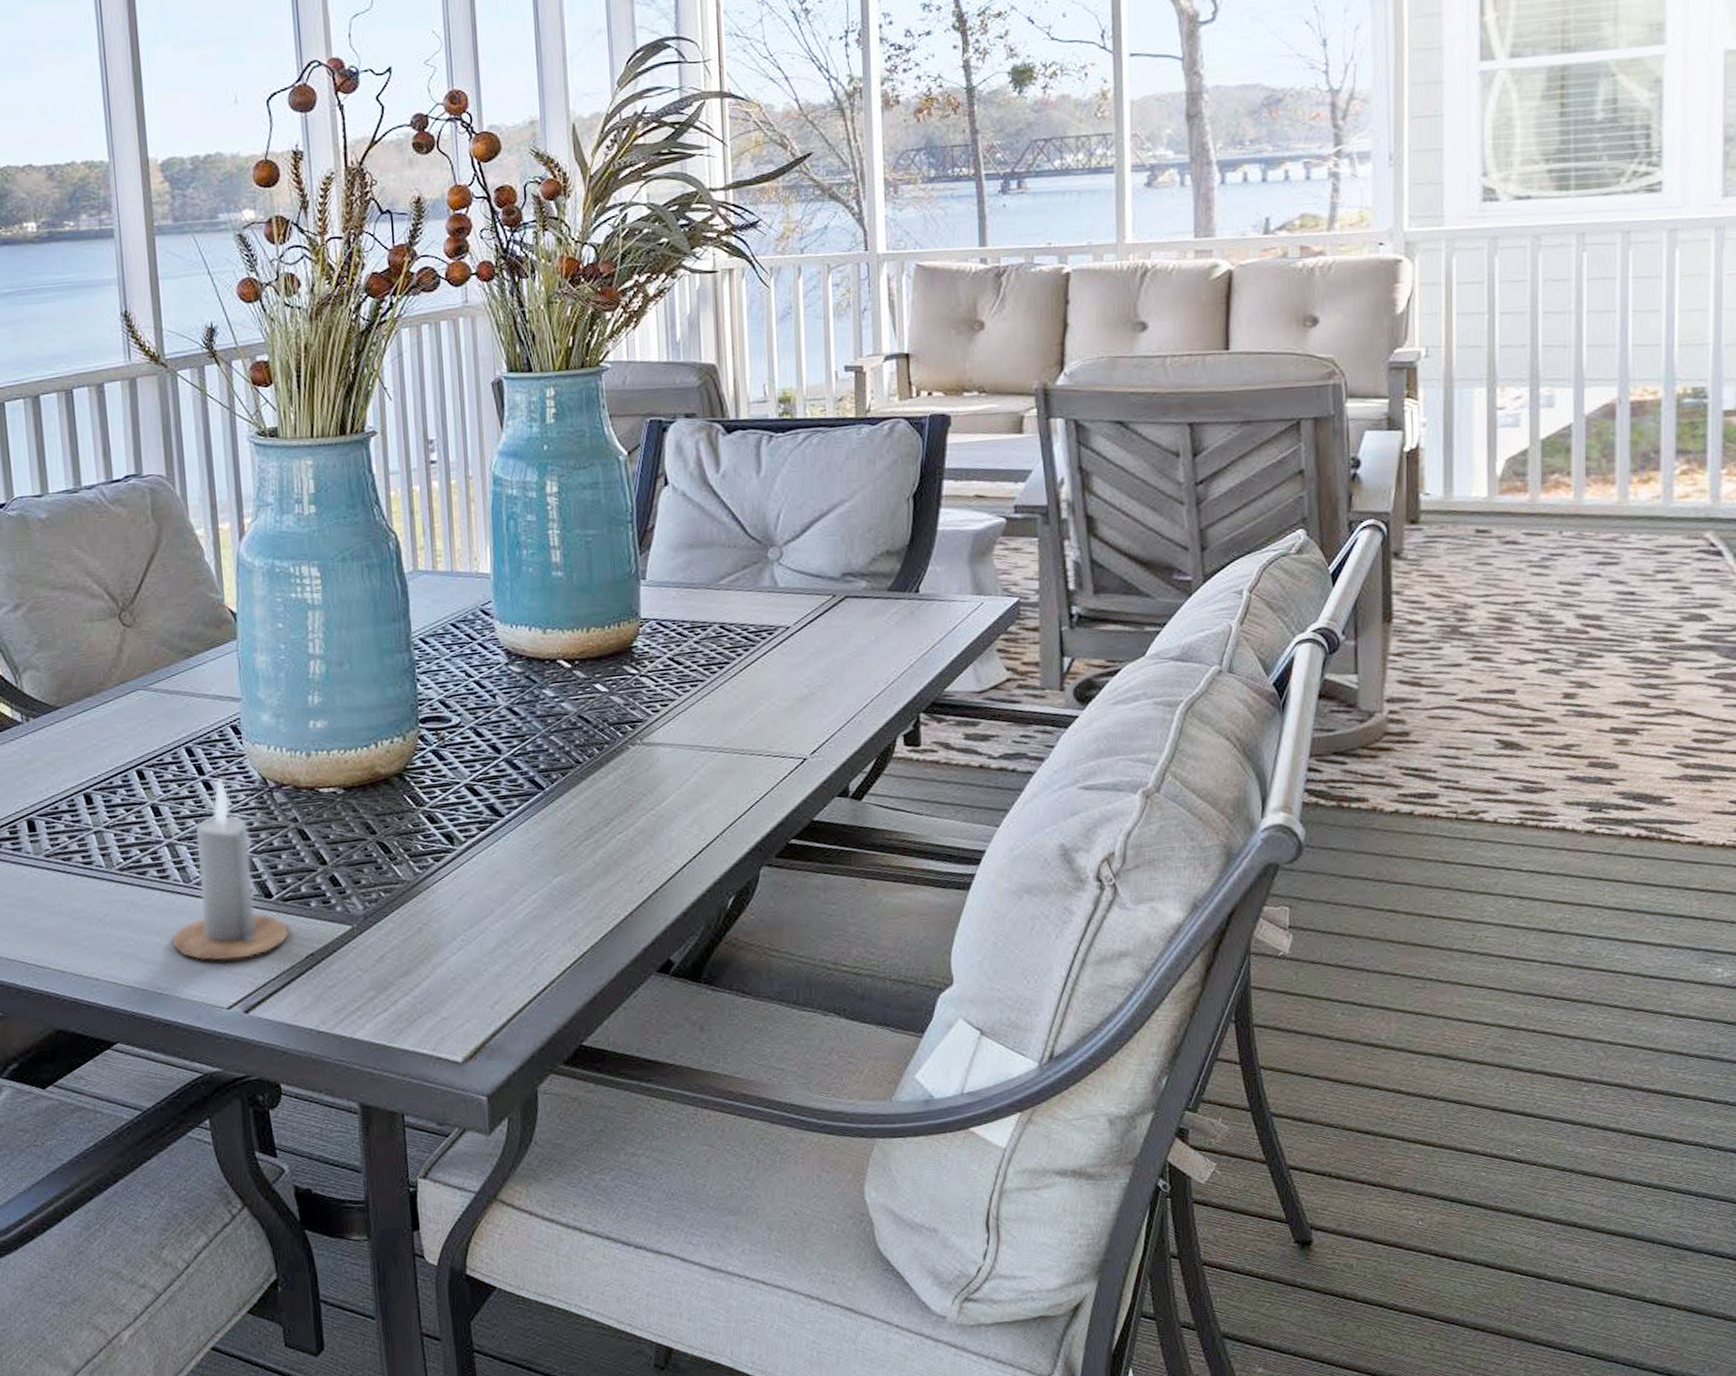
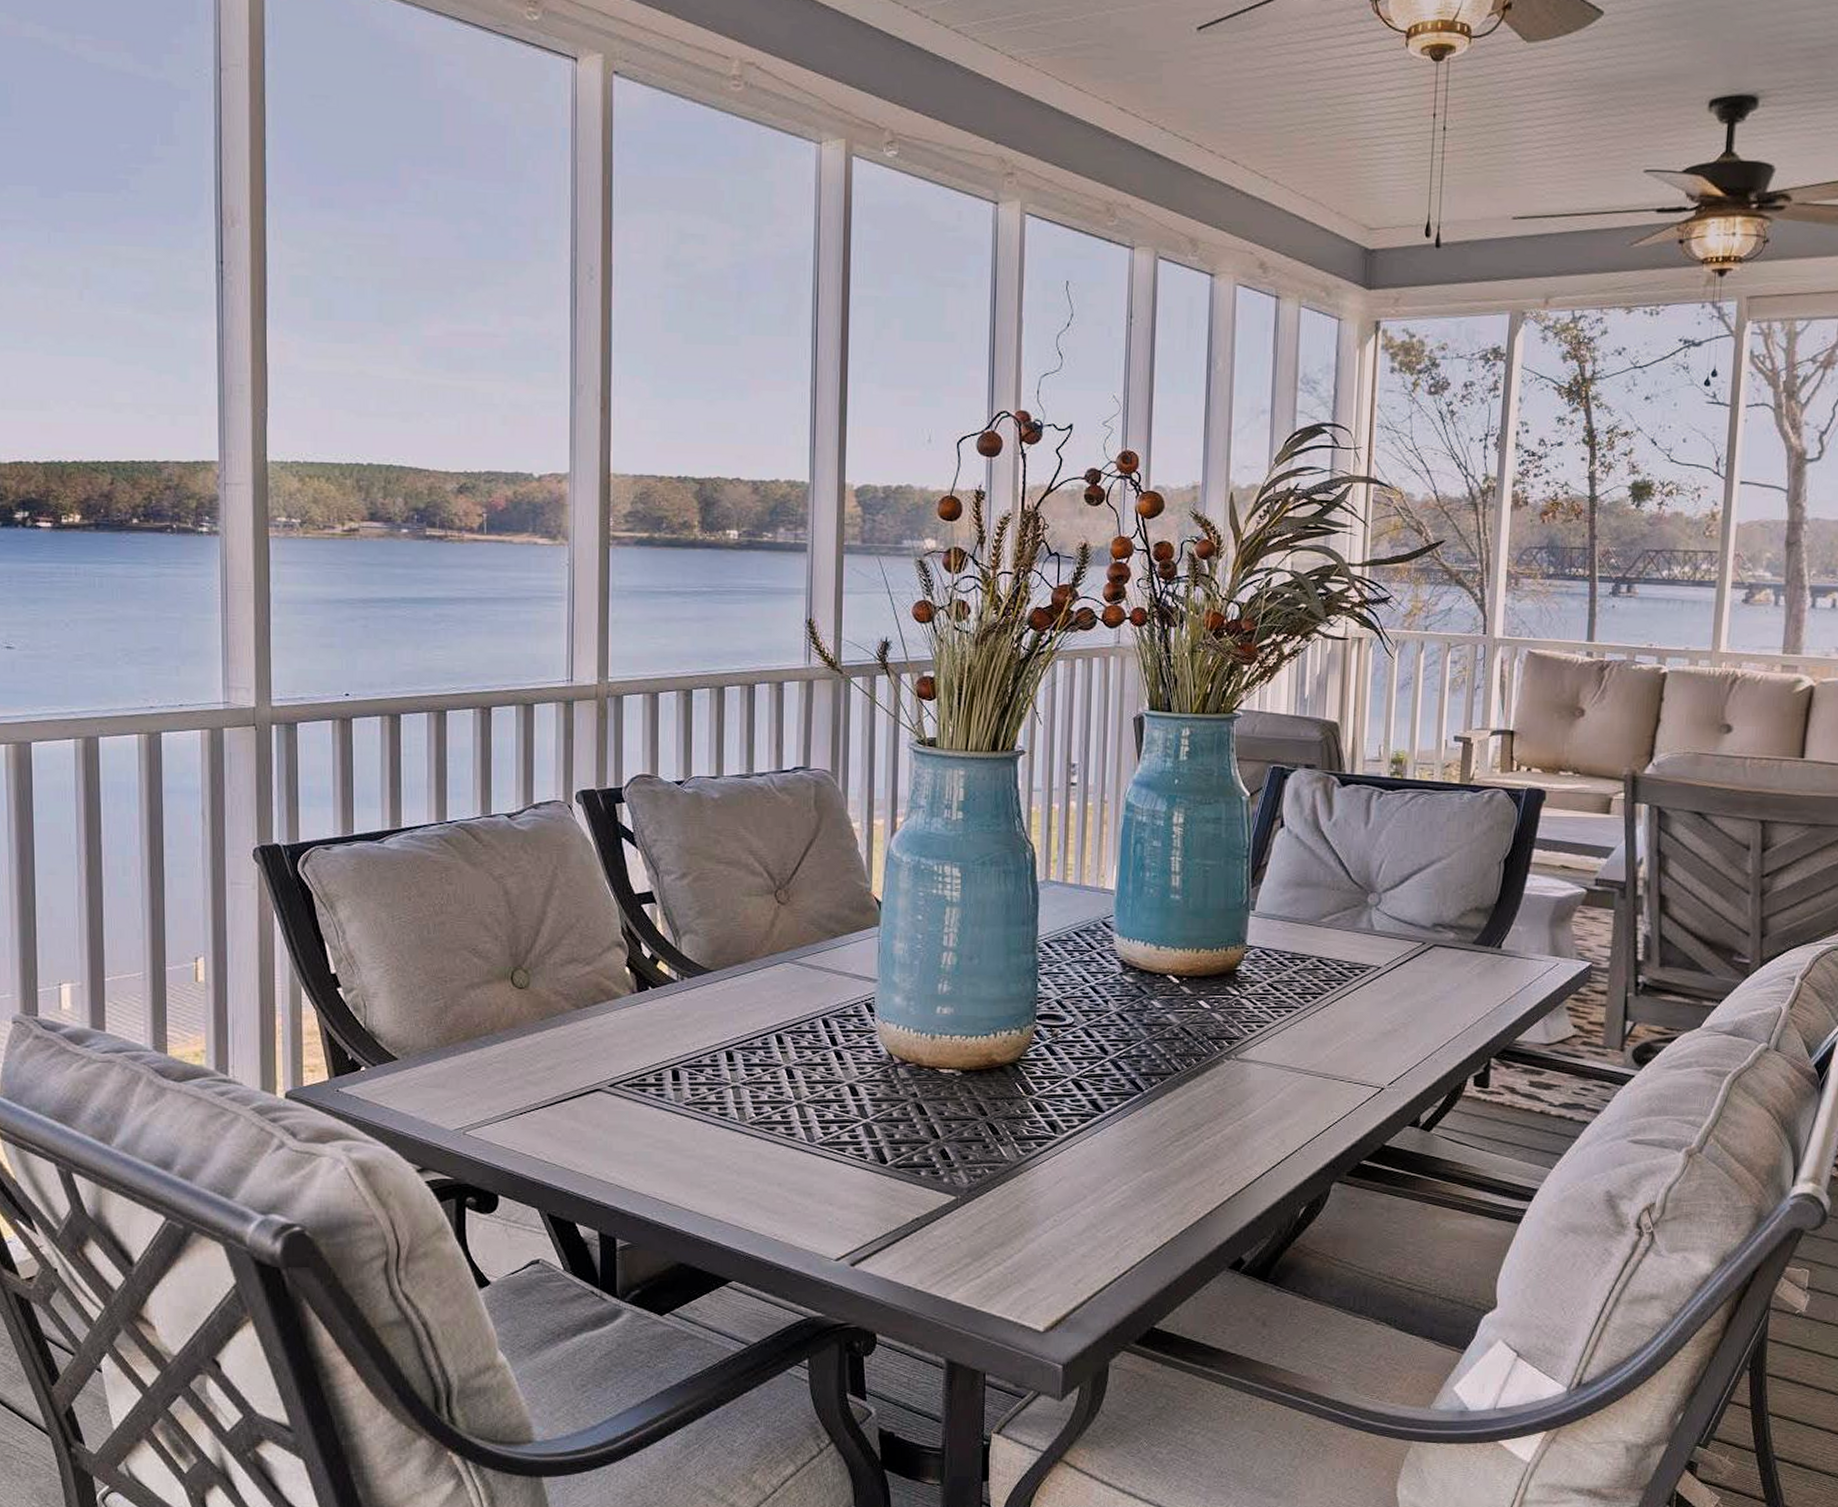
candle: present [172,777,290,961] -> none [792,1049,899,1216]

